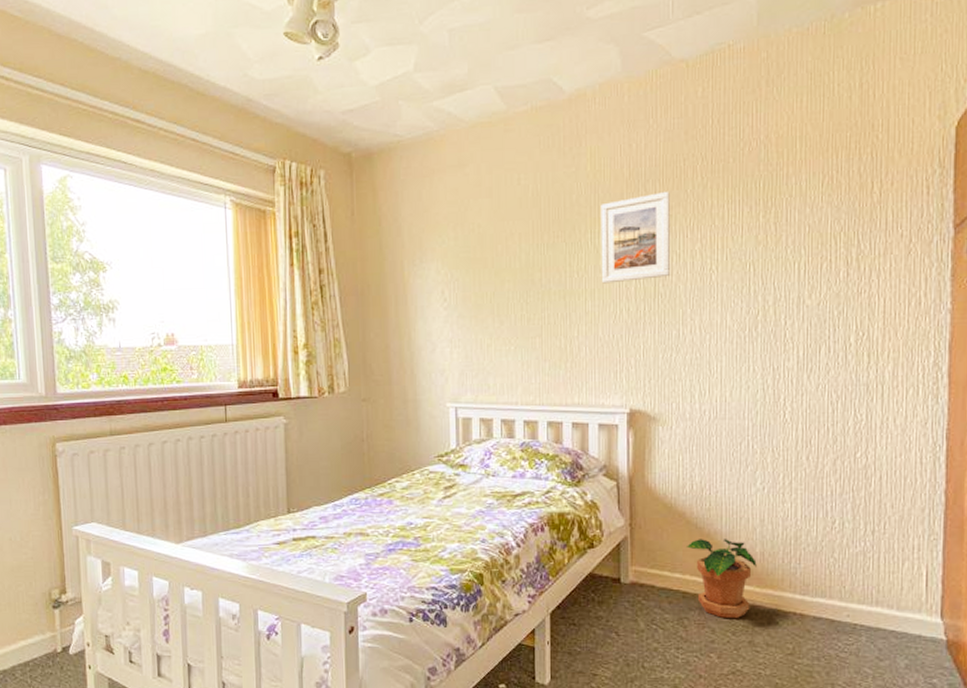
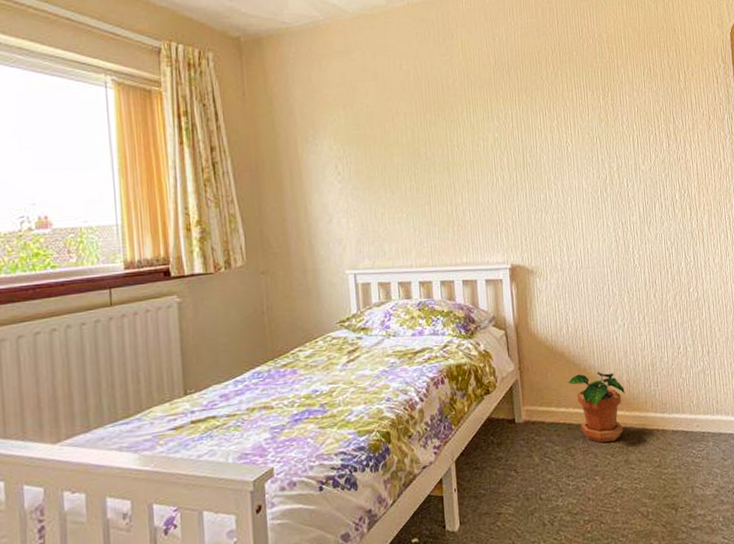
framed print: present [601,192,671,284] -> none [473,78,536,156]

